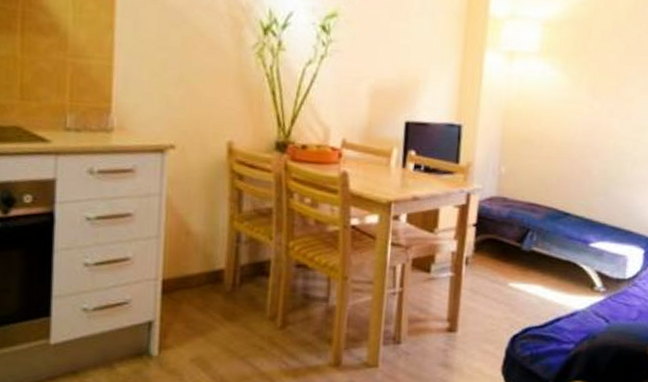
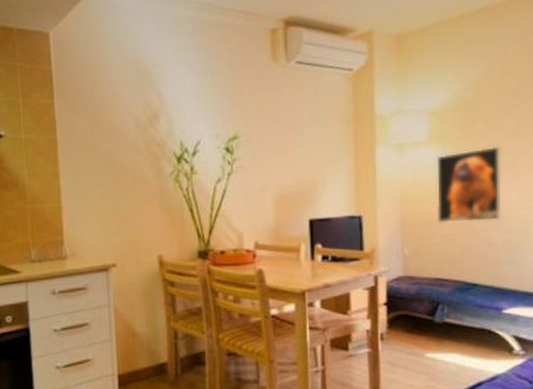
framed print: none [537,68,609,148] -> present [436,146,502,224]

